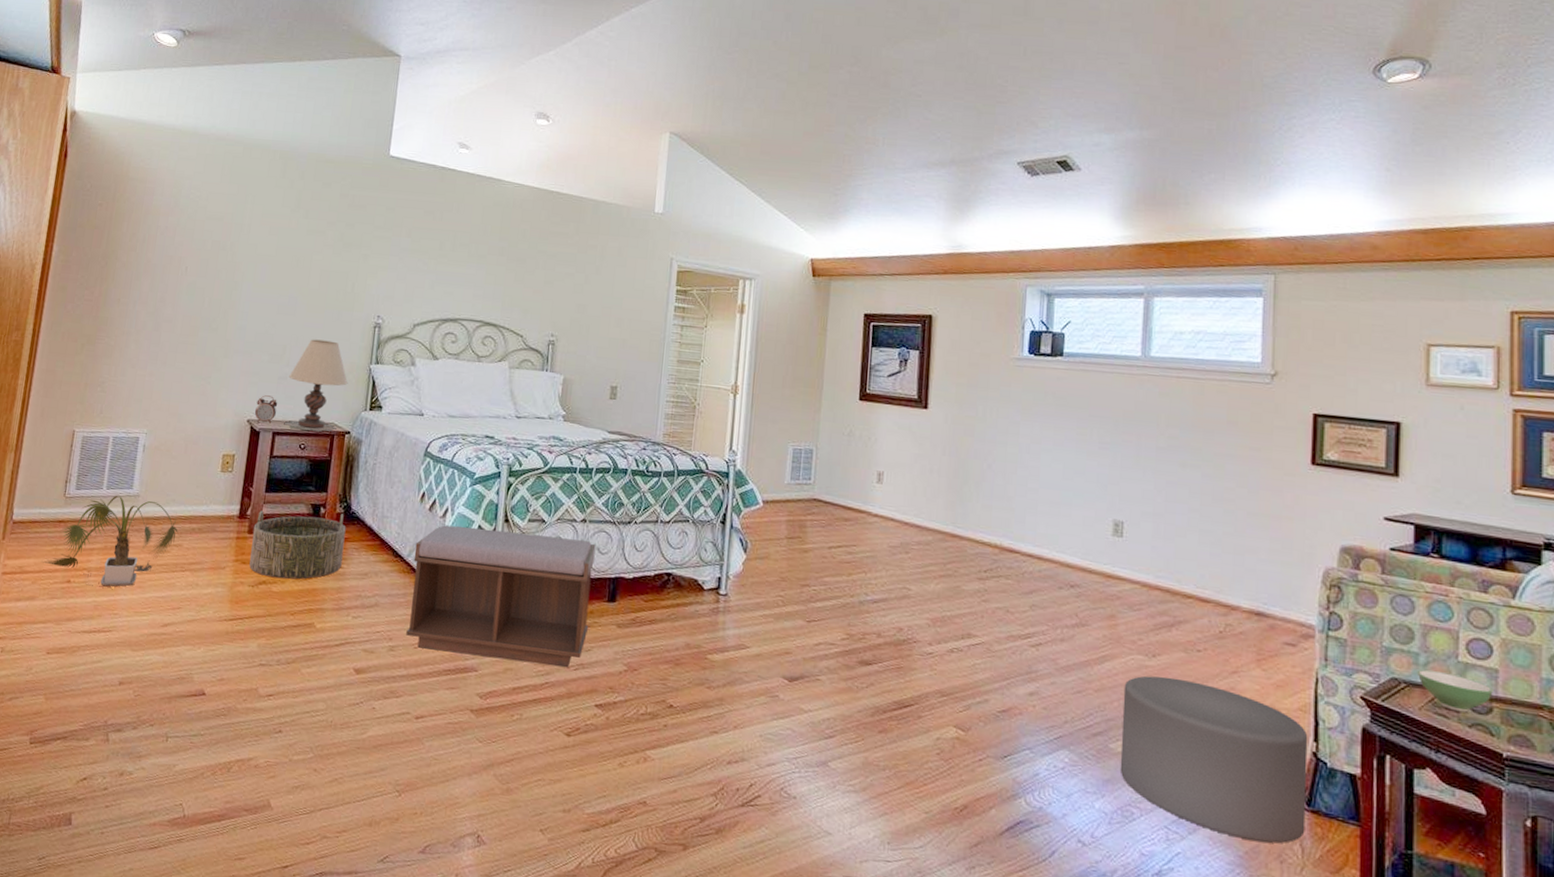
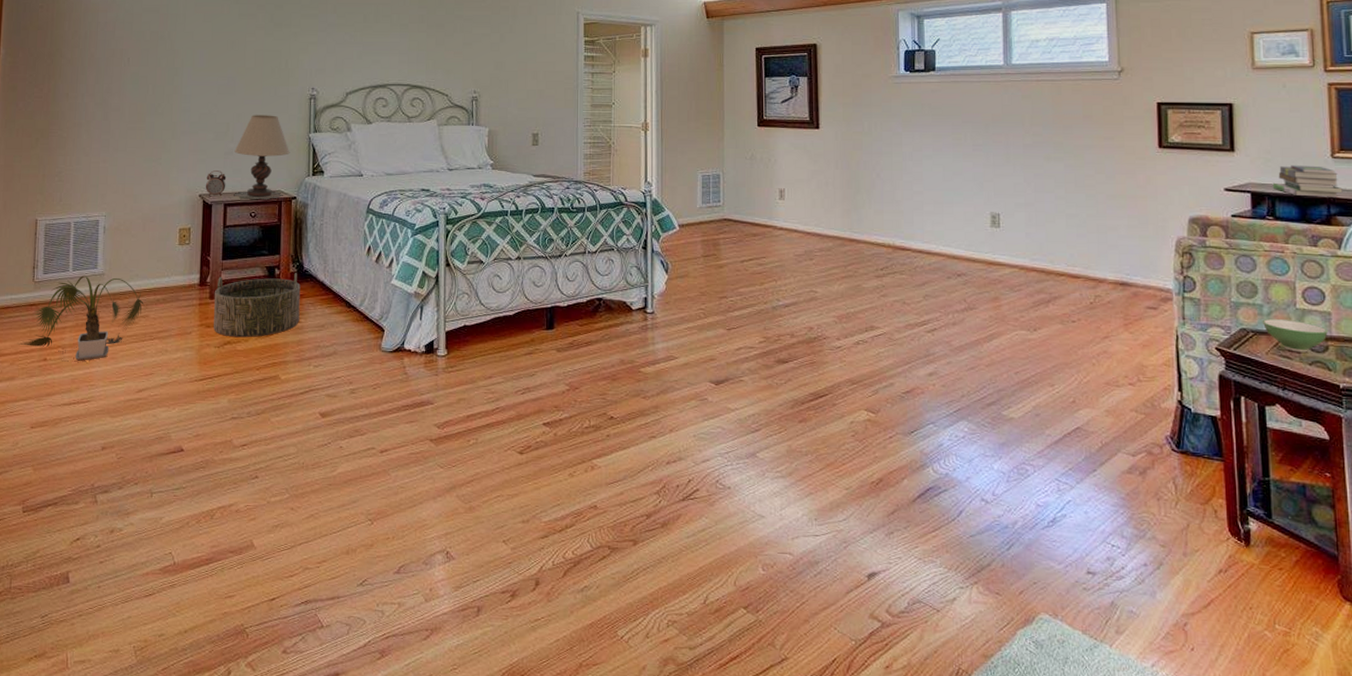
bench: present [406,525,596,667] -> none [365,273,531,392]
pouf: present [1120,675,1308,844] -> none [1011,347,1177,484]
books: none [1440,498,1522,540] -> present [1272,165,1343,197]

